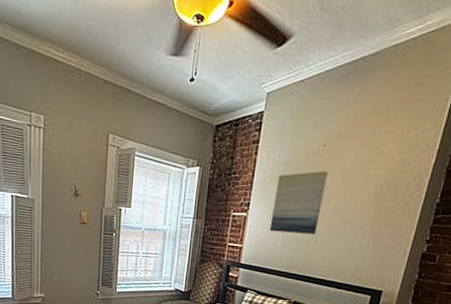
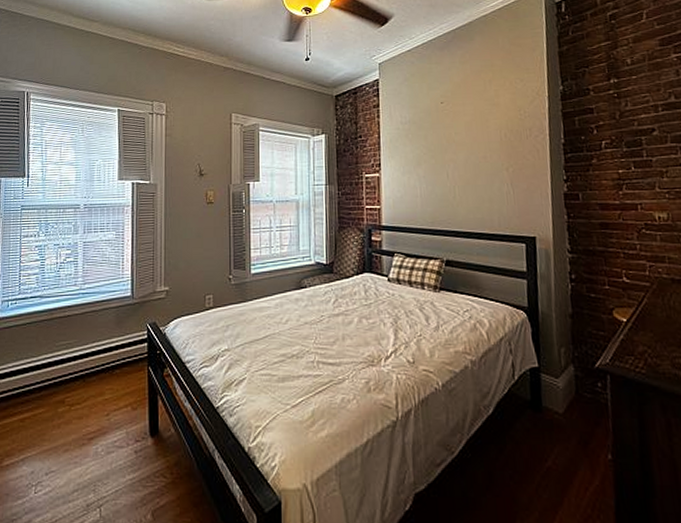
wall art: present [269,170,328,235] -> none [404,125,453,189]

